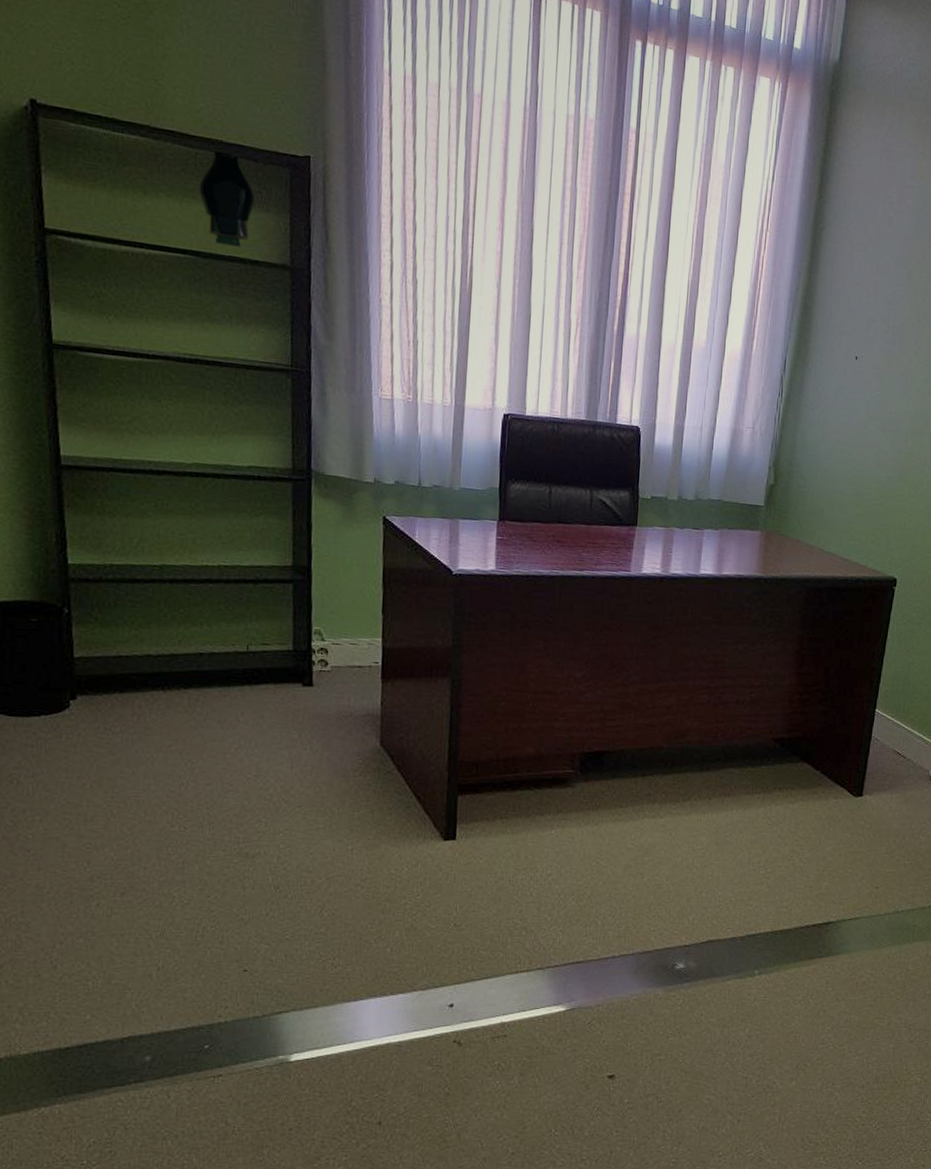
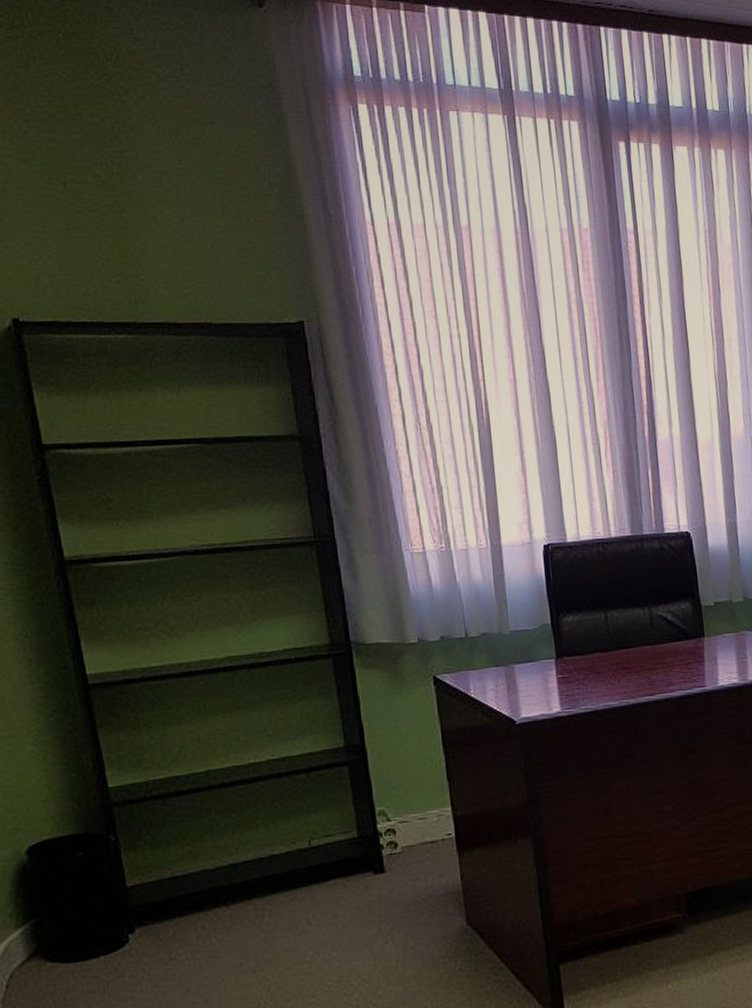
vase: present [199,150,254,247] -> none [194,333,253,427]

